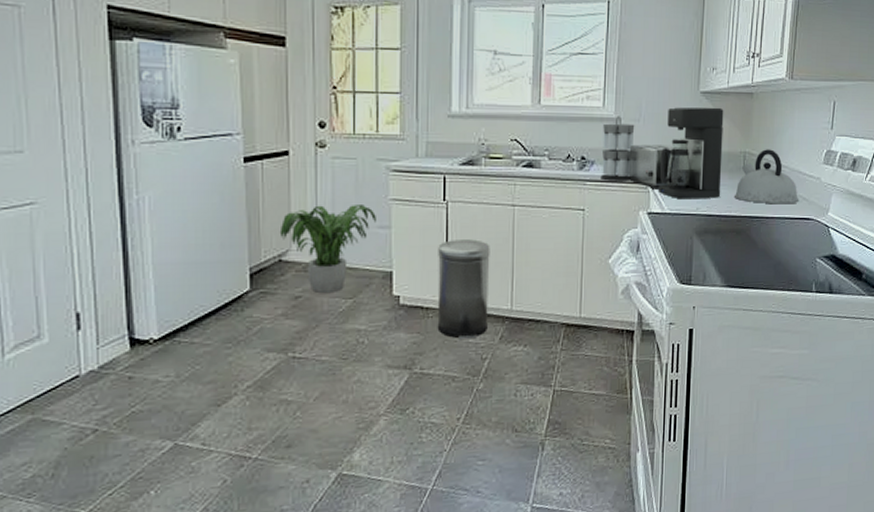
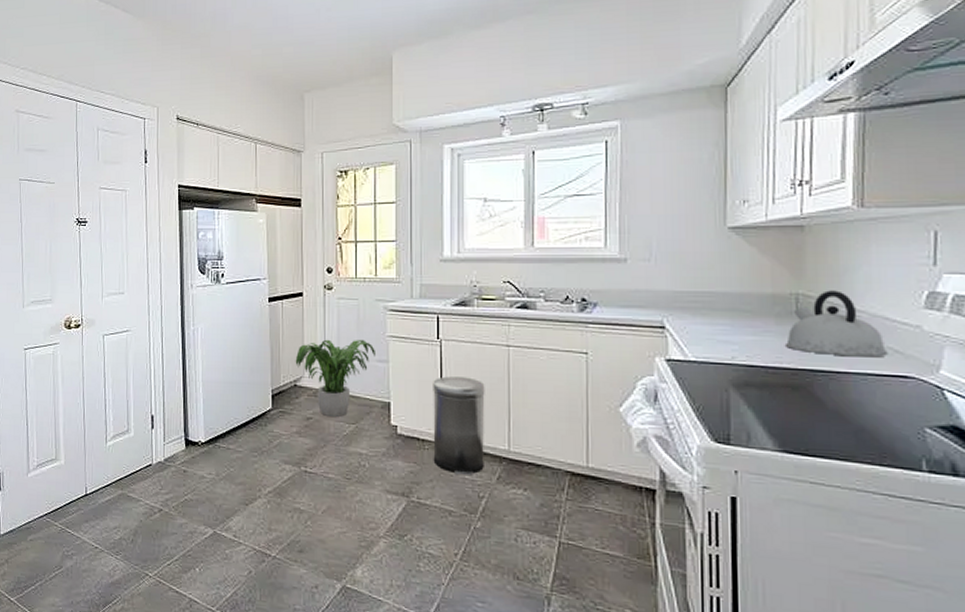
spice rack: present [600,116,635,182] -> none [605,256,645,326]
toaster: present [628,144,673,190] -> none [639,285,696,335]
coffee maker: present [659,107,724,200] -> none [678,243,766,347]

